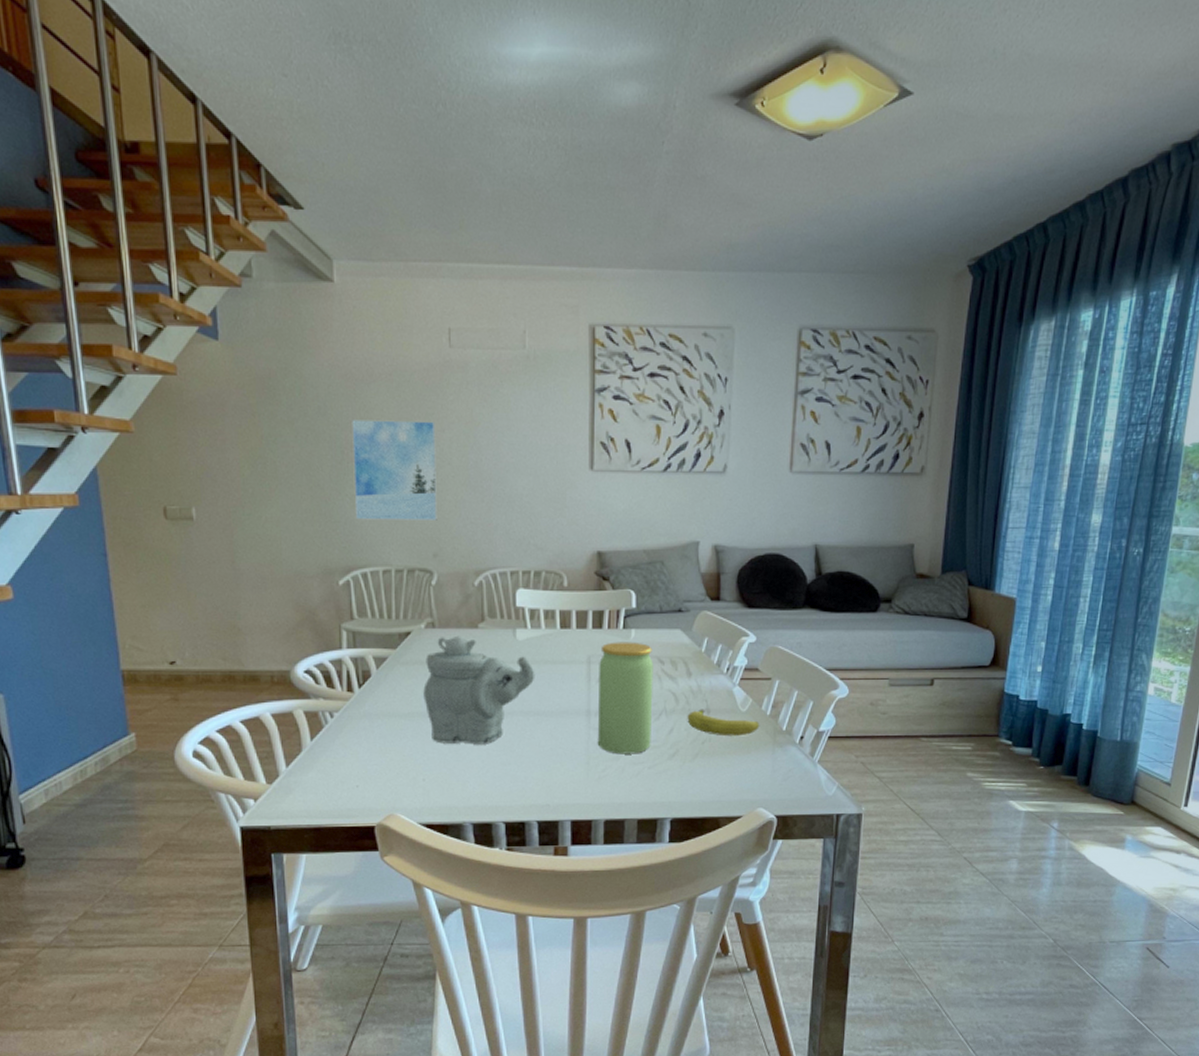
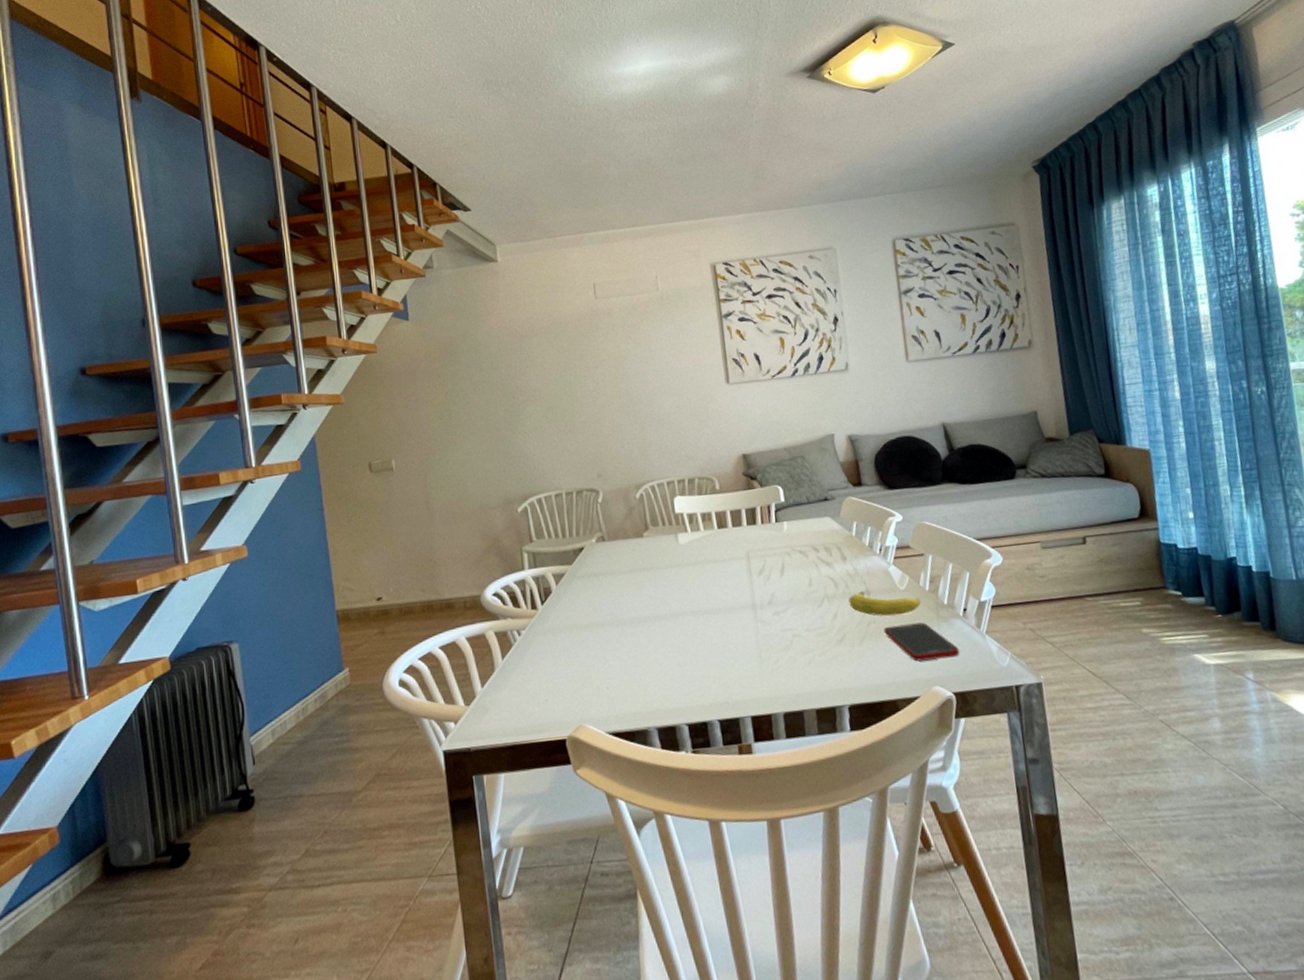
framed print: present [352,420,437,520] -> none [519,361,598,453]
teapot: present [423,635,535,745] -> none [599,546,700,651]
jar: present [597,642,654,755] -> none [757,533,818,645]
cell phone: none [718,746,789,783] -> present [883,622,960,662]

